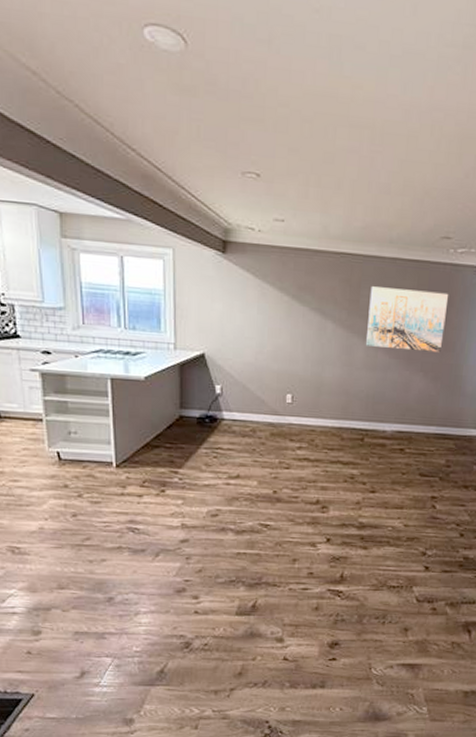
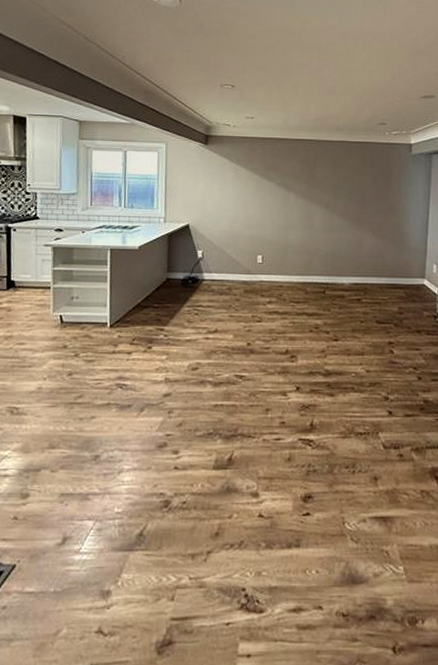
wall art: present [366,286,449,353] -> none [323,164,388,214]

